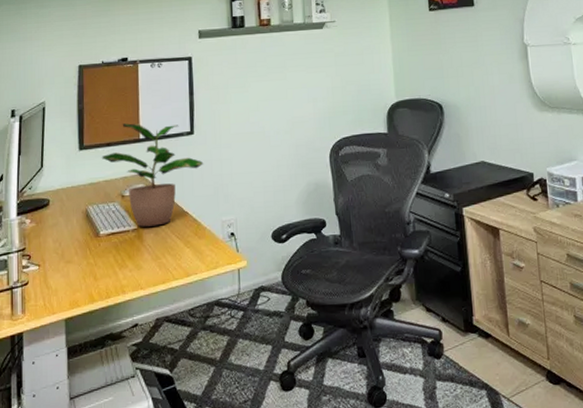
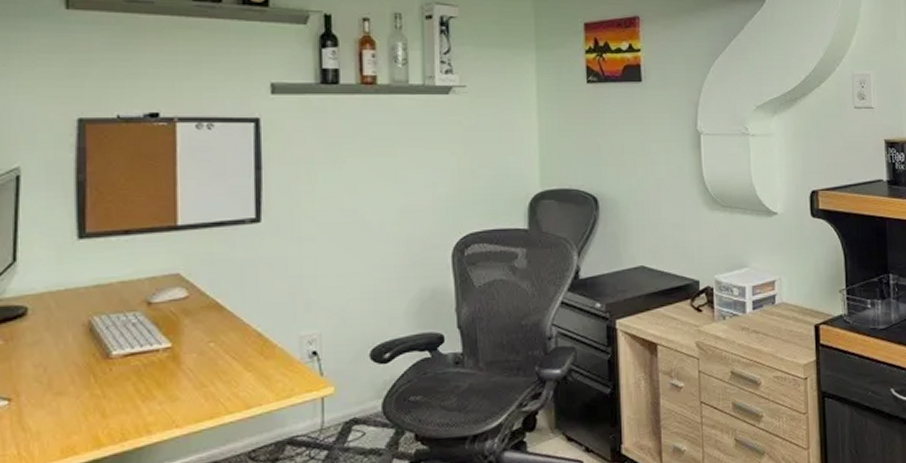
potted plant: present [101,123,204,227] -> none [114,204,275,345]

